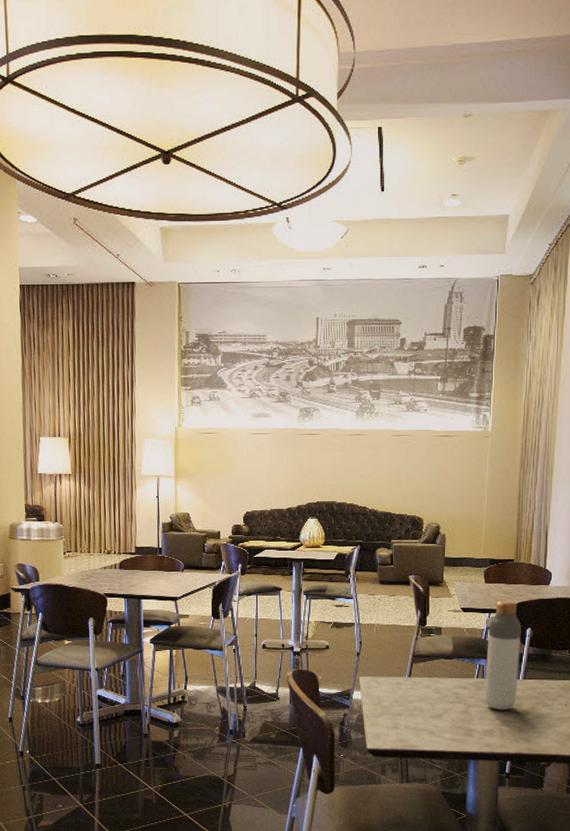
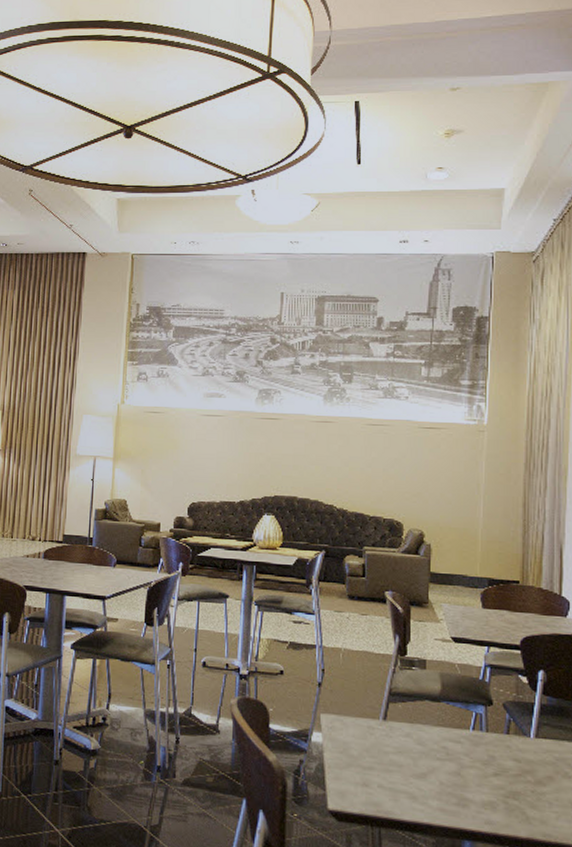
bottle: present [484,600,521,711] -> none [483,632,531,778]

